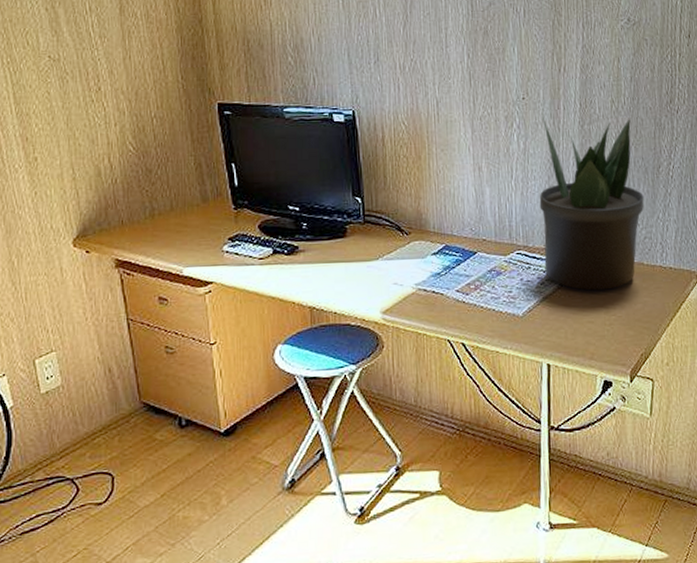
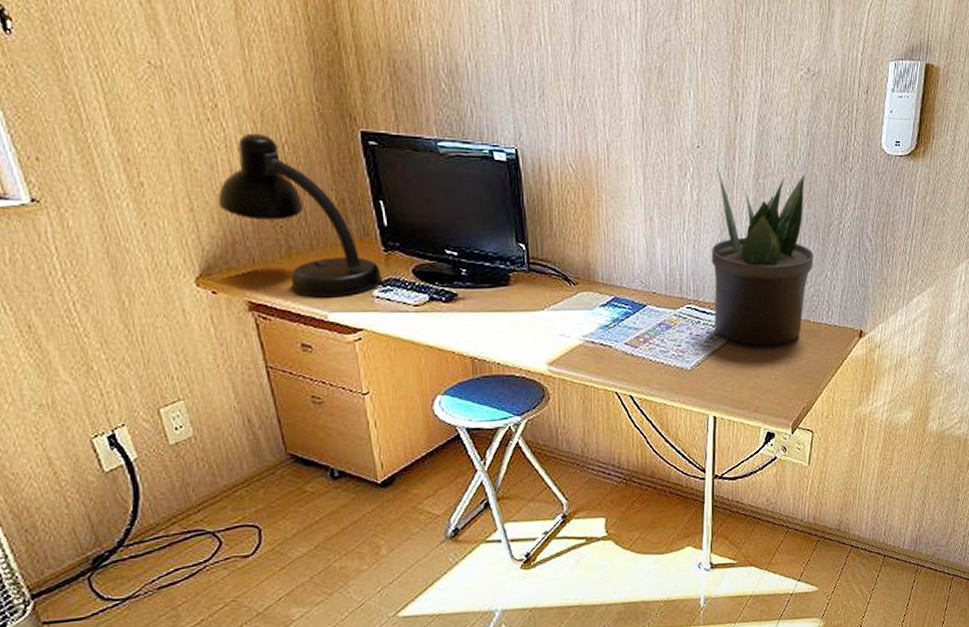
desk lamp: none [96,110,231,254] -> present [217,133,382,298]

